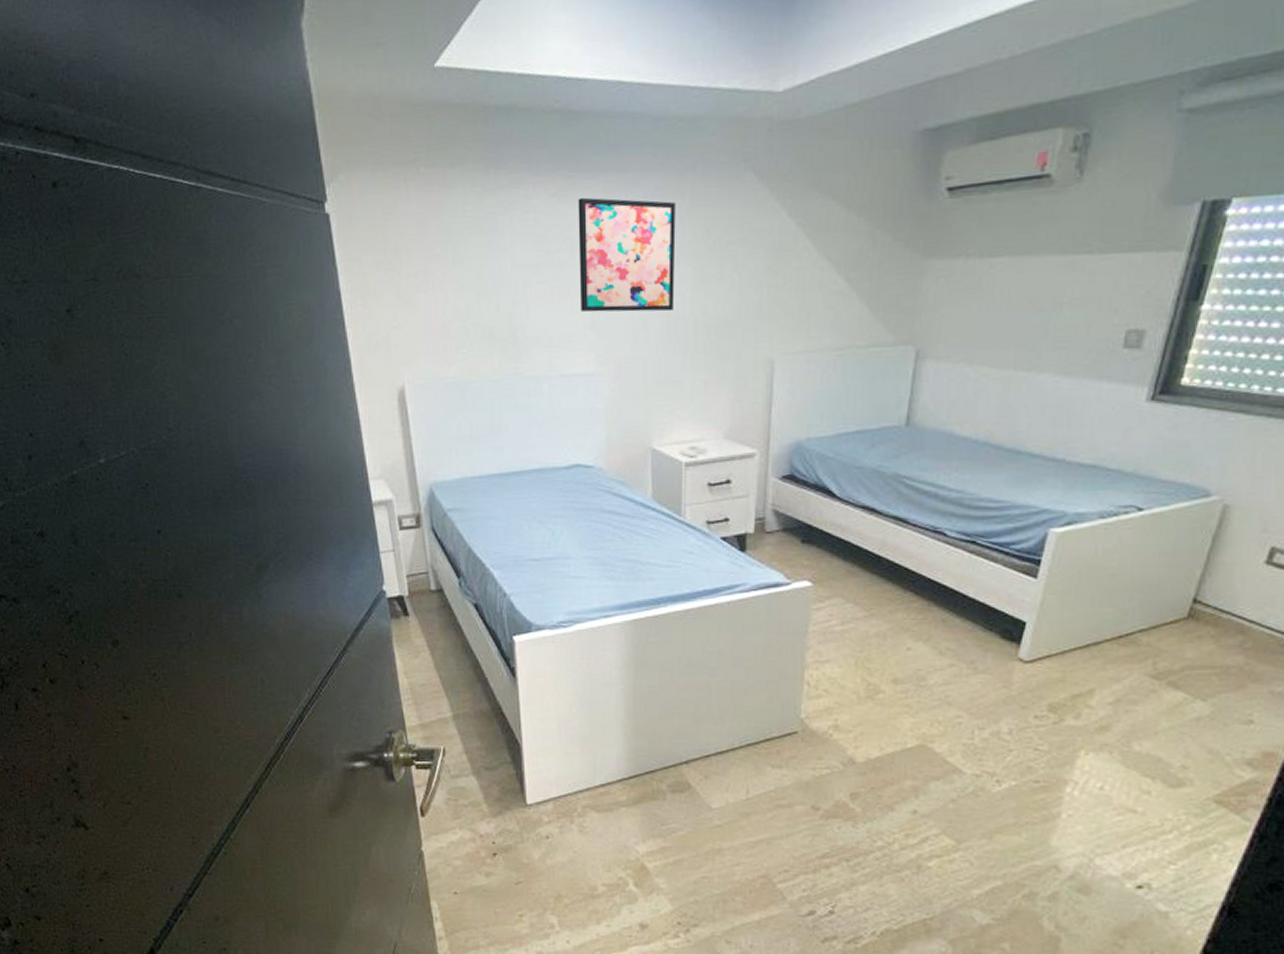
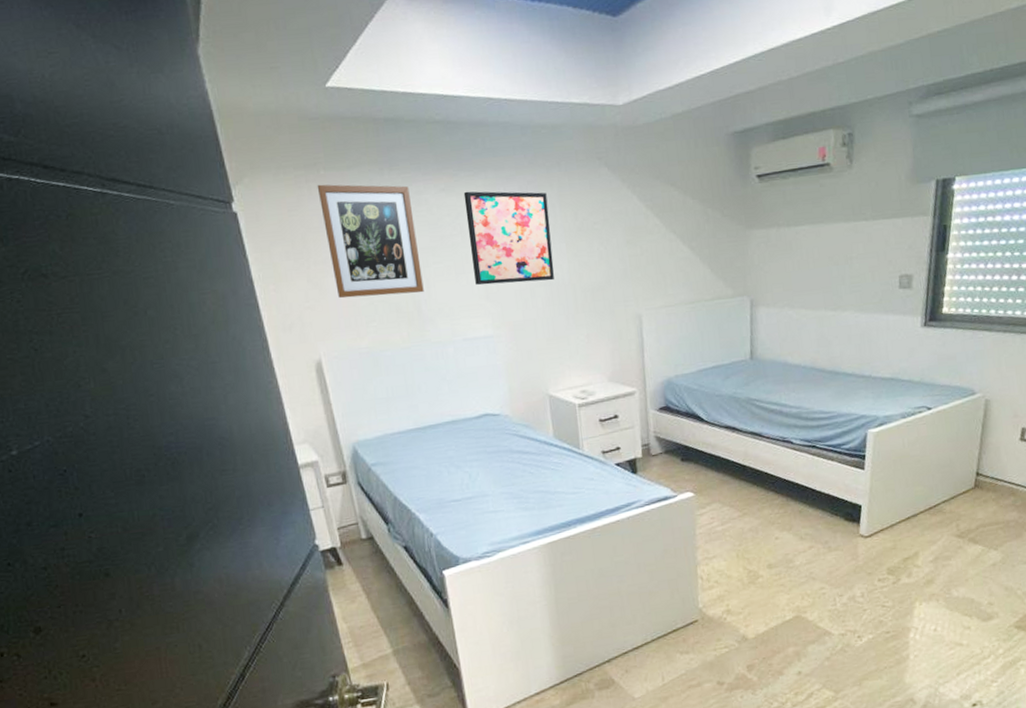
wall art: none [415,184,522,319] -> present [317,184,424,299]

